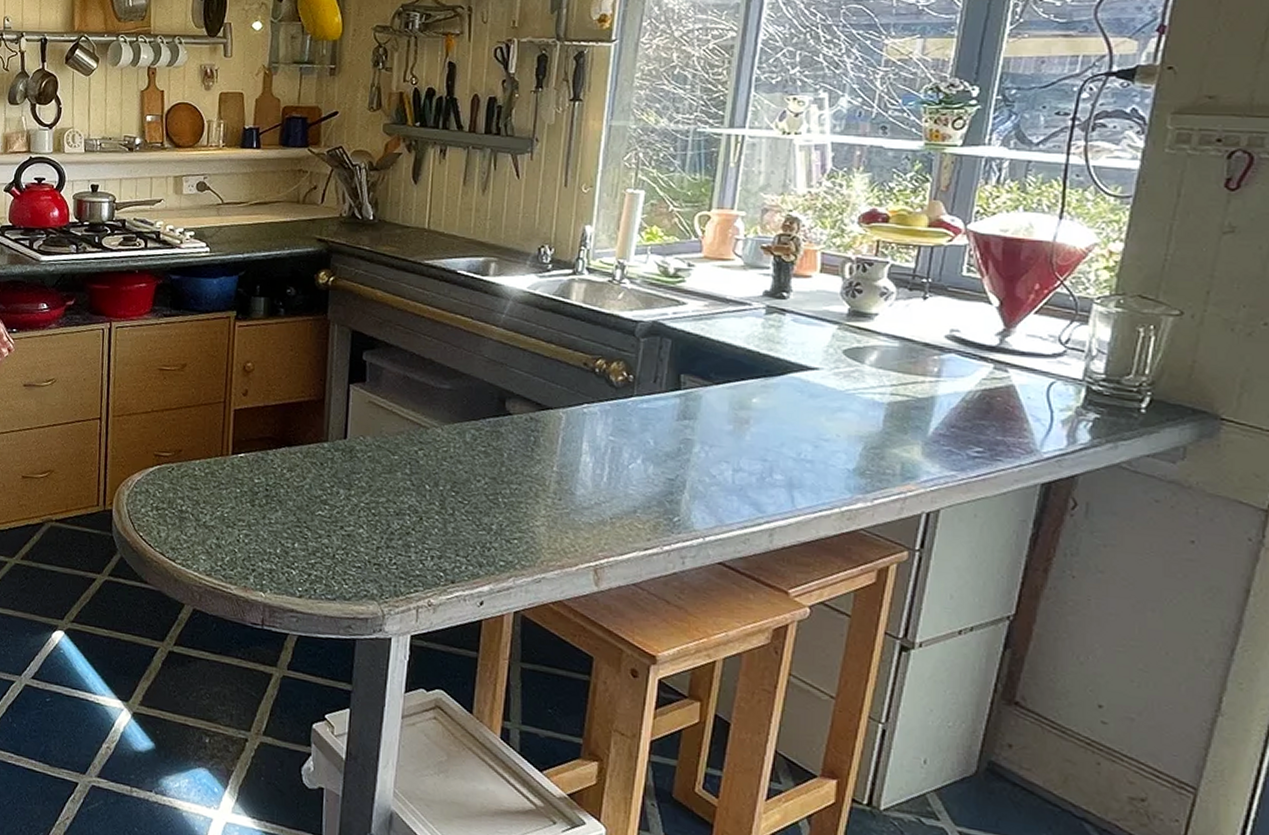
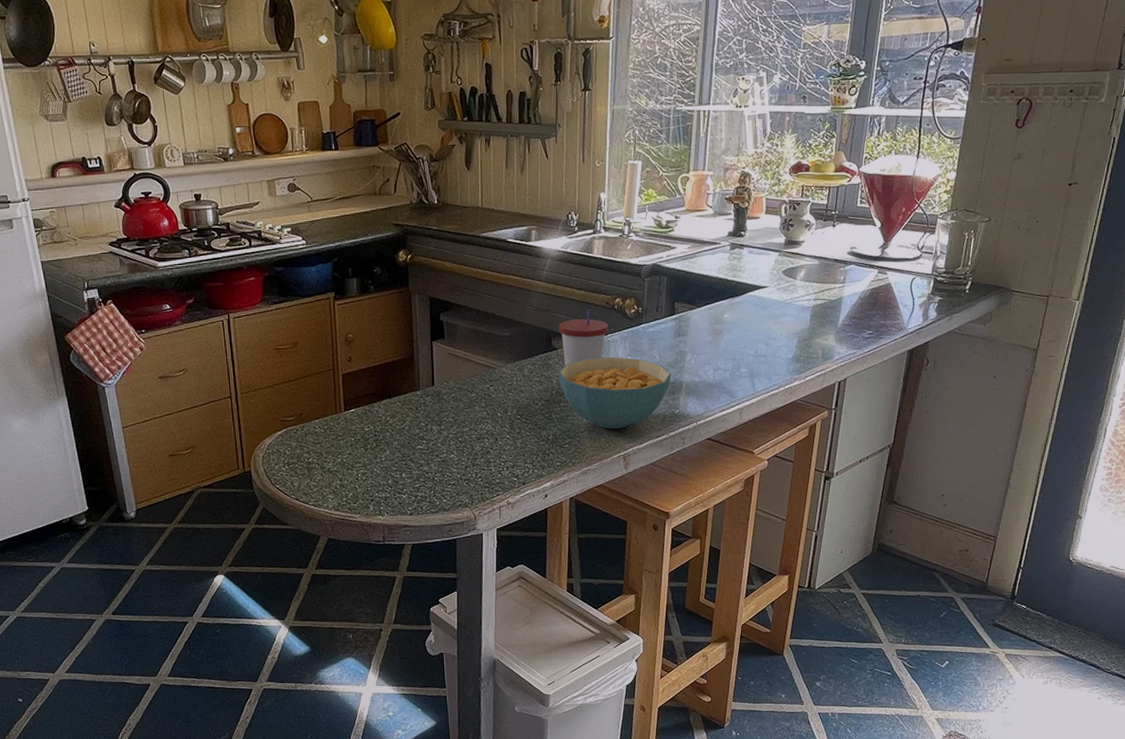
cereal bowl: none [511,431,671,530] -> present [558,357,672,429]
cup: none [516,369,586,438] -> present [559,309,609,366]

